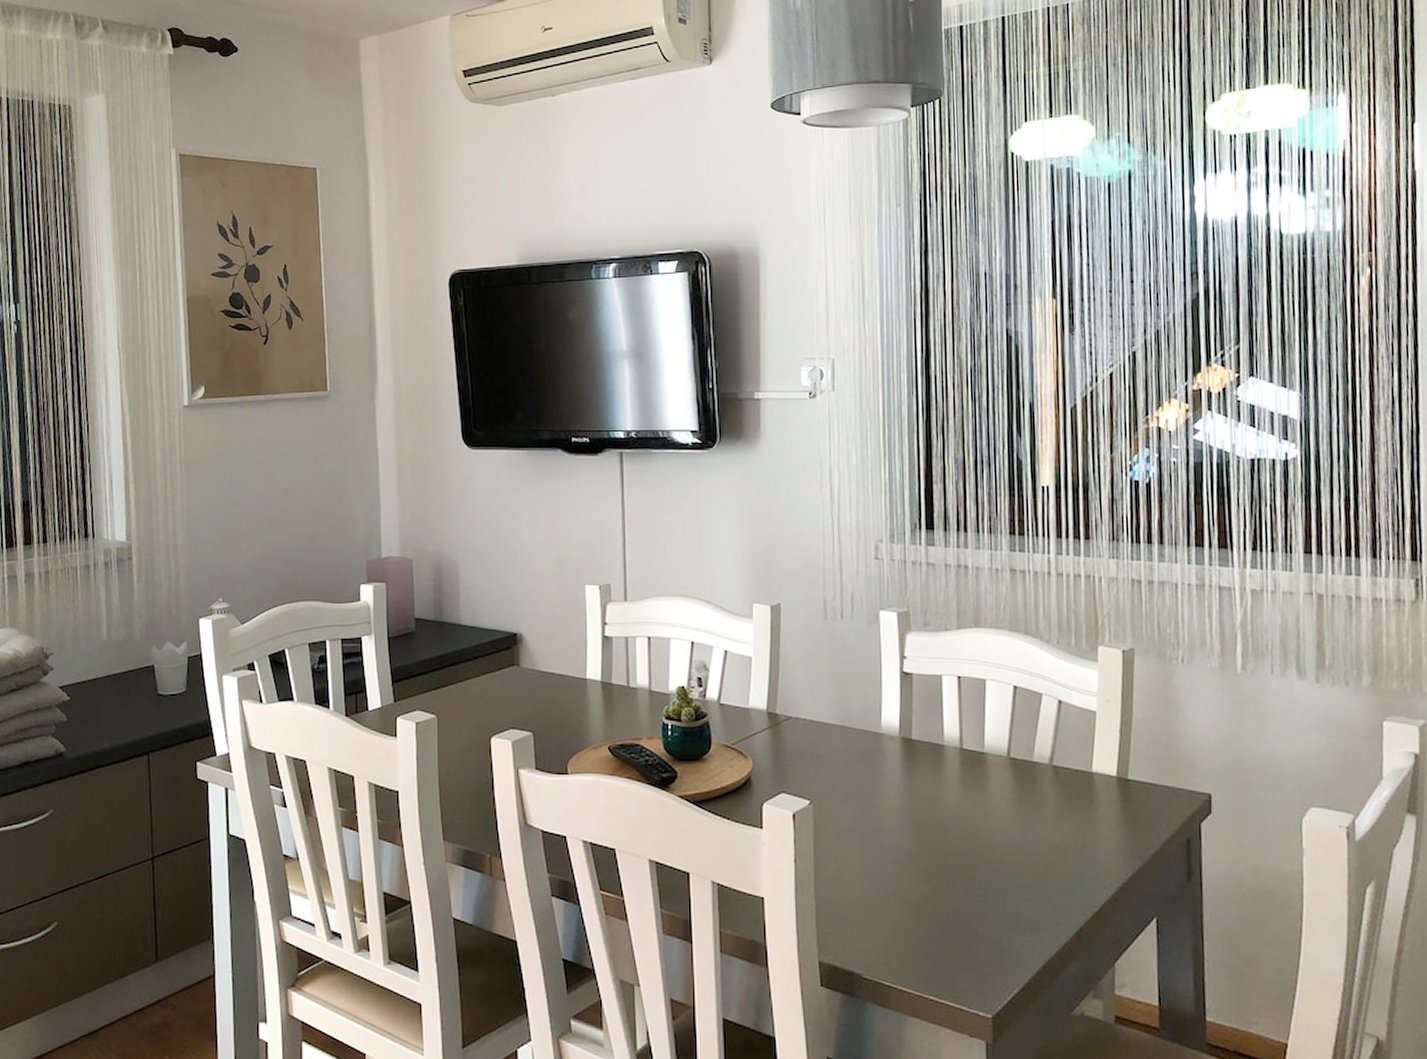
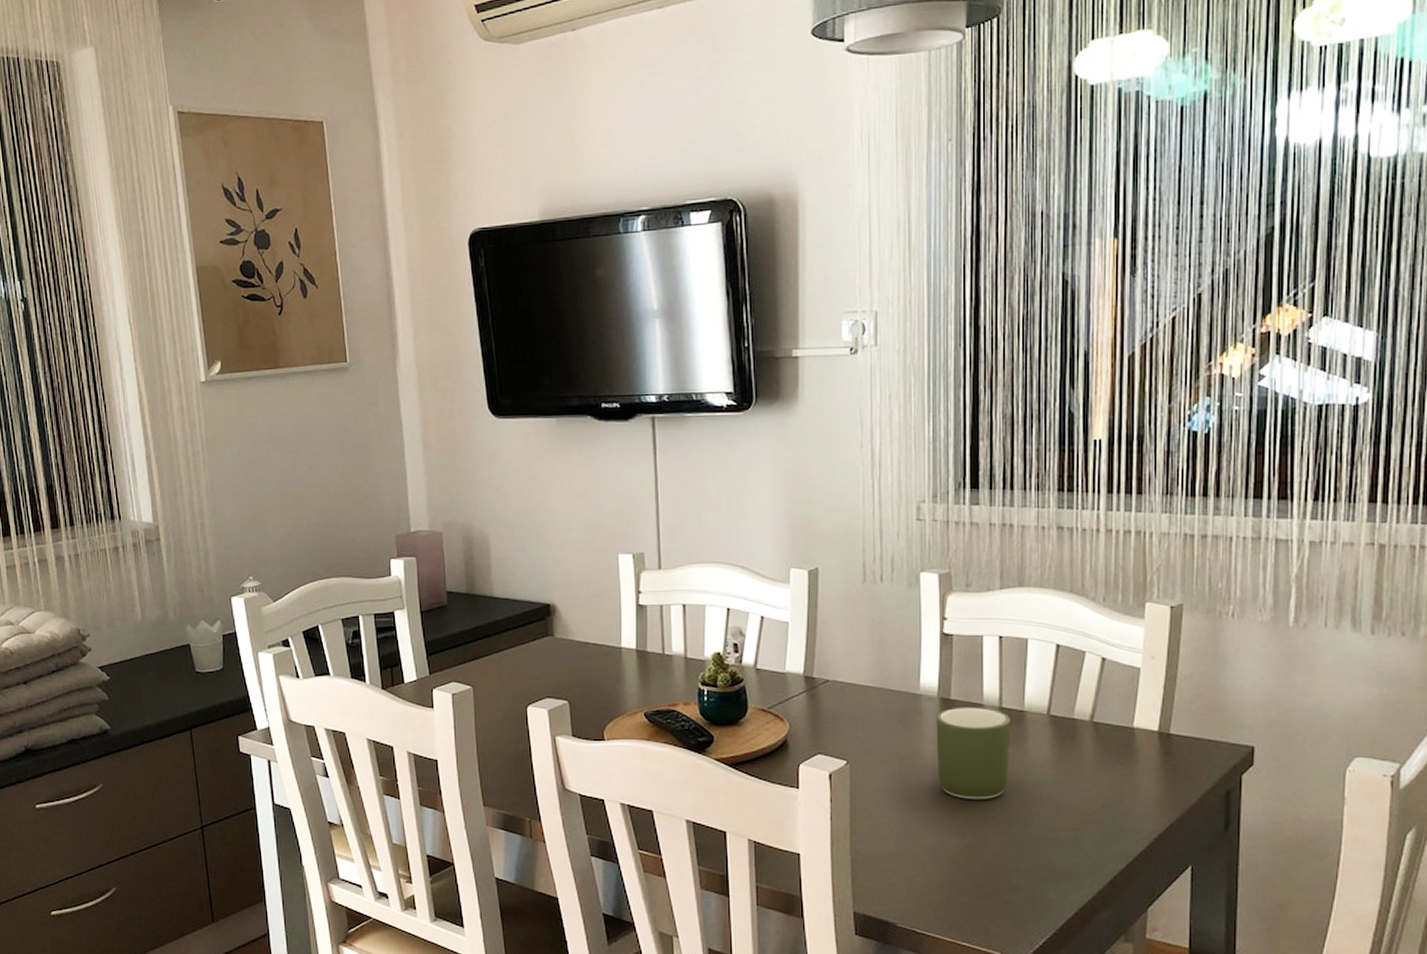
mug: none [898,747,972,843] -> present [936,707,1010,799]

